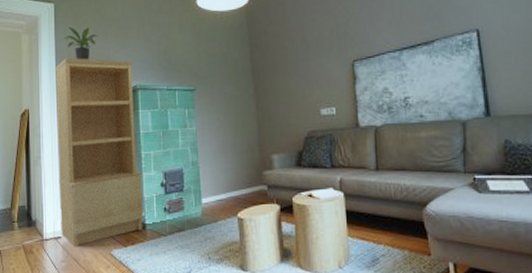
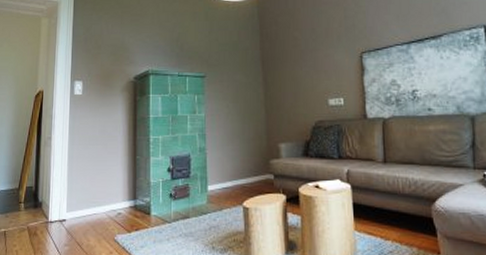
bookcase: present [56,57,143,247] -> none [66,41,149,231]
potted plant: present [63,27,99,60] -> none [81,12,115,45]

